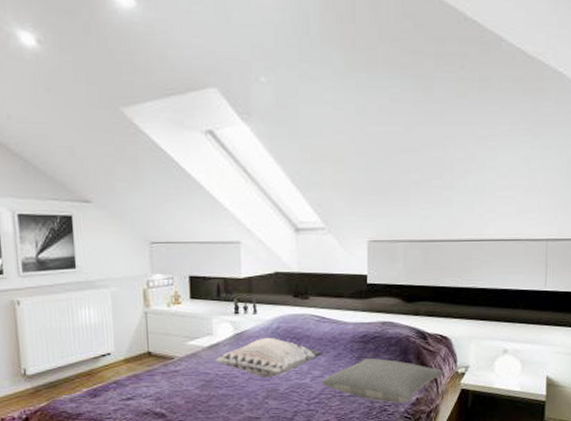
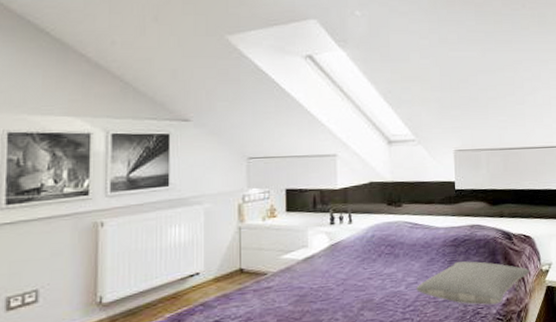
decorative pillow: present [214,337,323,378] -> none [309,246,417,288]

